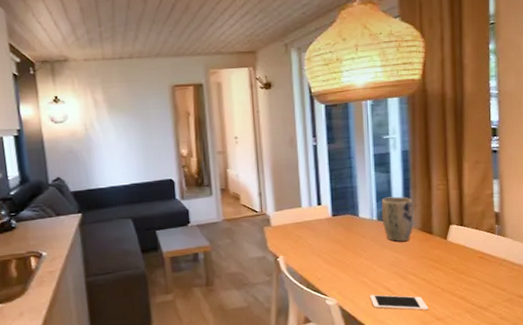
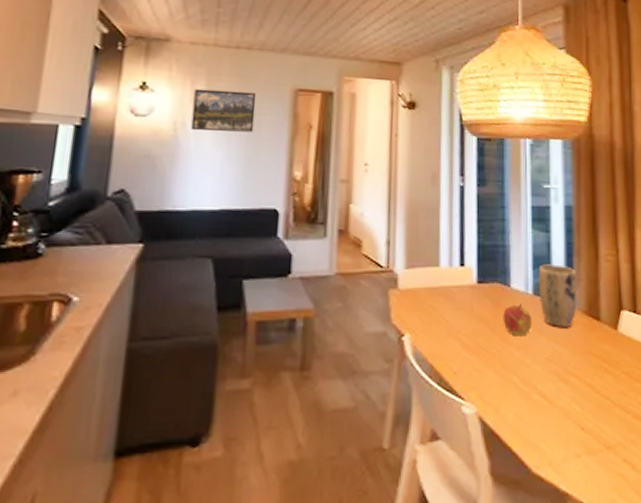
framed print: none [95,92,145,129] -> present [191,88,257,132]
apple: none [354,227,378,251] -> present [503,303,533,336]
cell phone: present [370,294,429,311] -> none [521,402,595,432]

